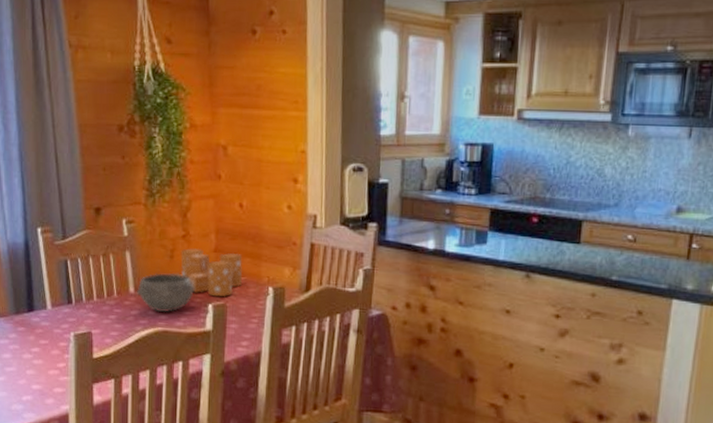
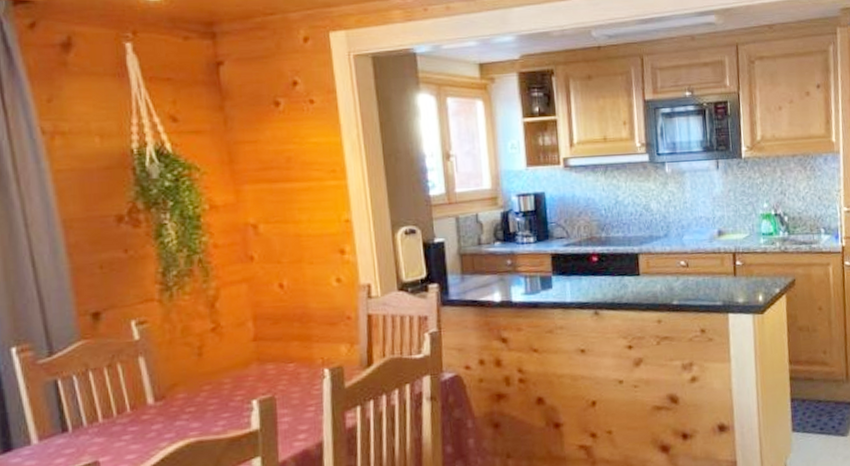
bowl: present [137,273,195,313] -> none [158,373,234,421]
candle: present [170,248,243,298] -> none [200,338,291,391]

